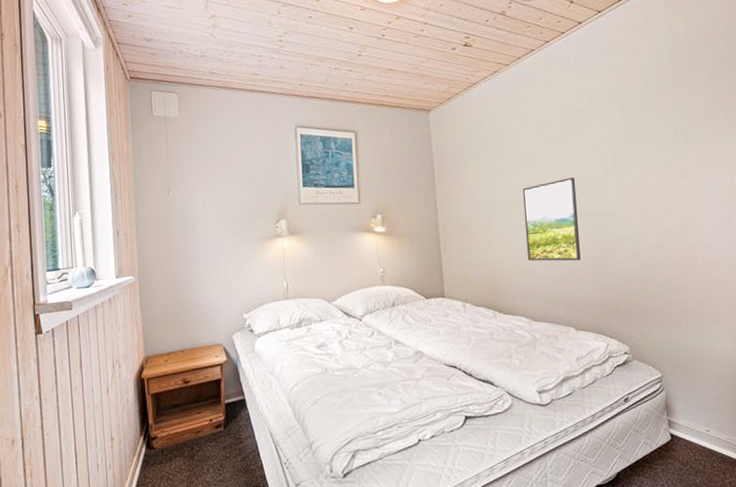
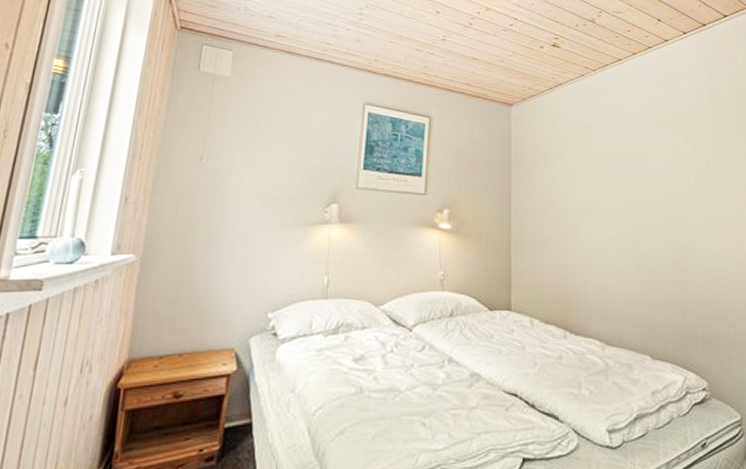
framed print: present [522,177,582,262] -> none [602,190,661,281]

